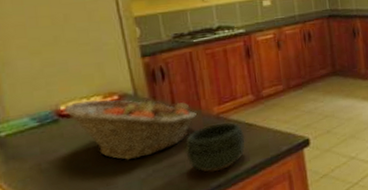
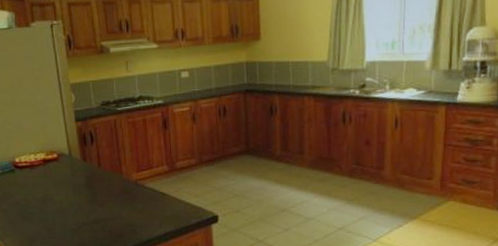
fruit basket: present [64,97,197,161] -> none [18,156,118,212]
bowl: present [185,121,246,173] -> none [108,189,159,234]

